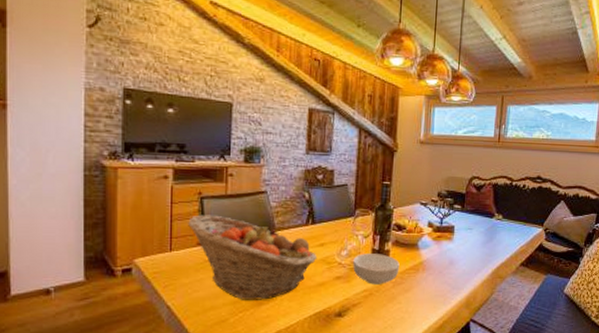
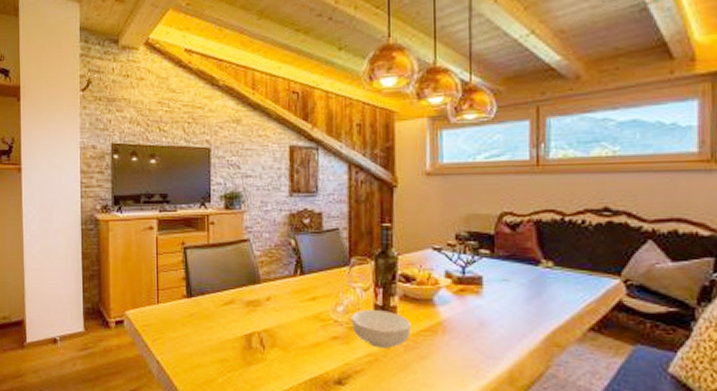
fruit basket: present [188,214,318,300] -> none [173,265,309,360]

